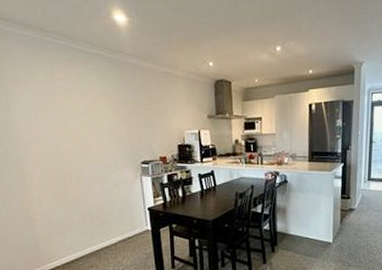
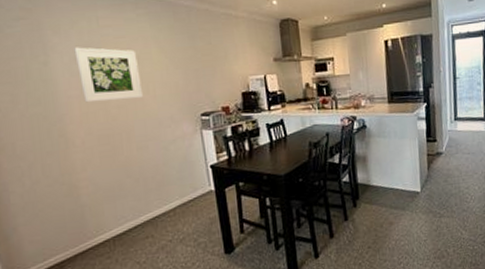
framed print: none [32,96,92,147] -> present [74,47,144,103]

